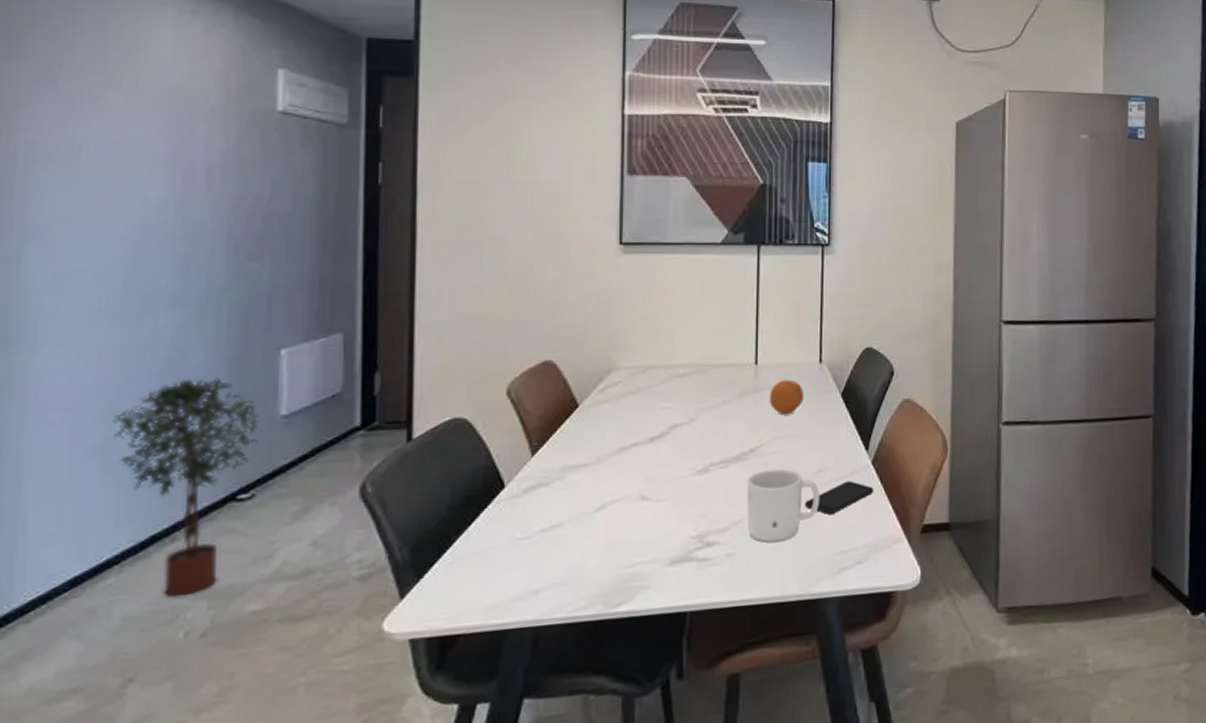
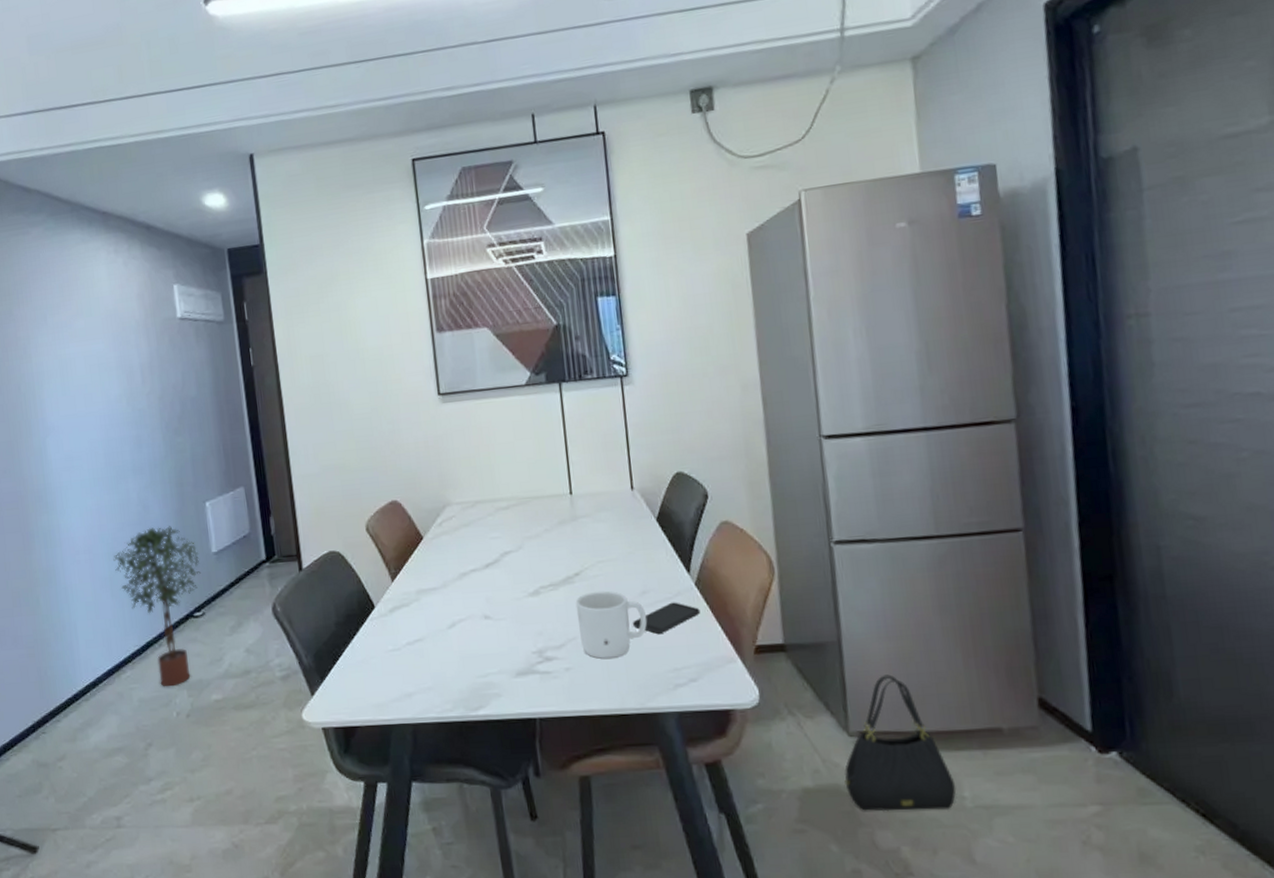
fruit: present [769,379,804,414] -> none [586,507,620,540]
handbag: none [989,550,1082,686] -> present [844,674,957,811]

